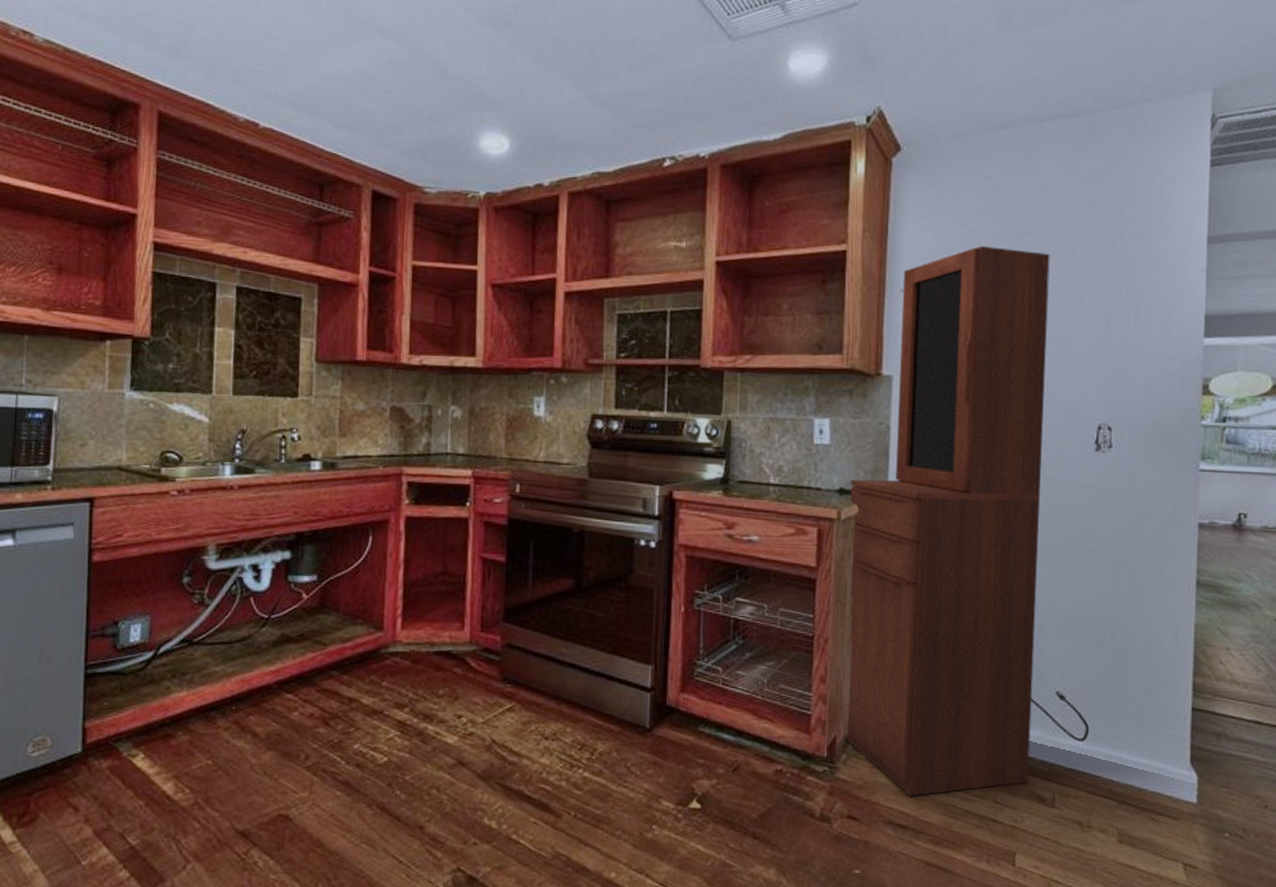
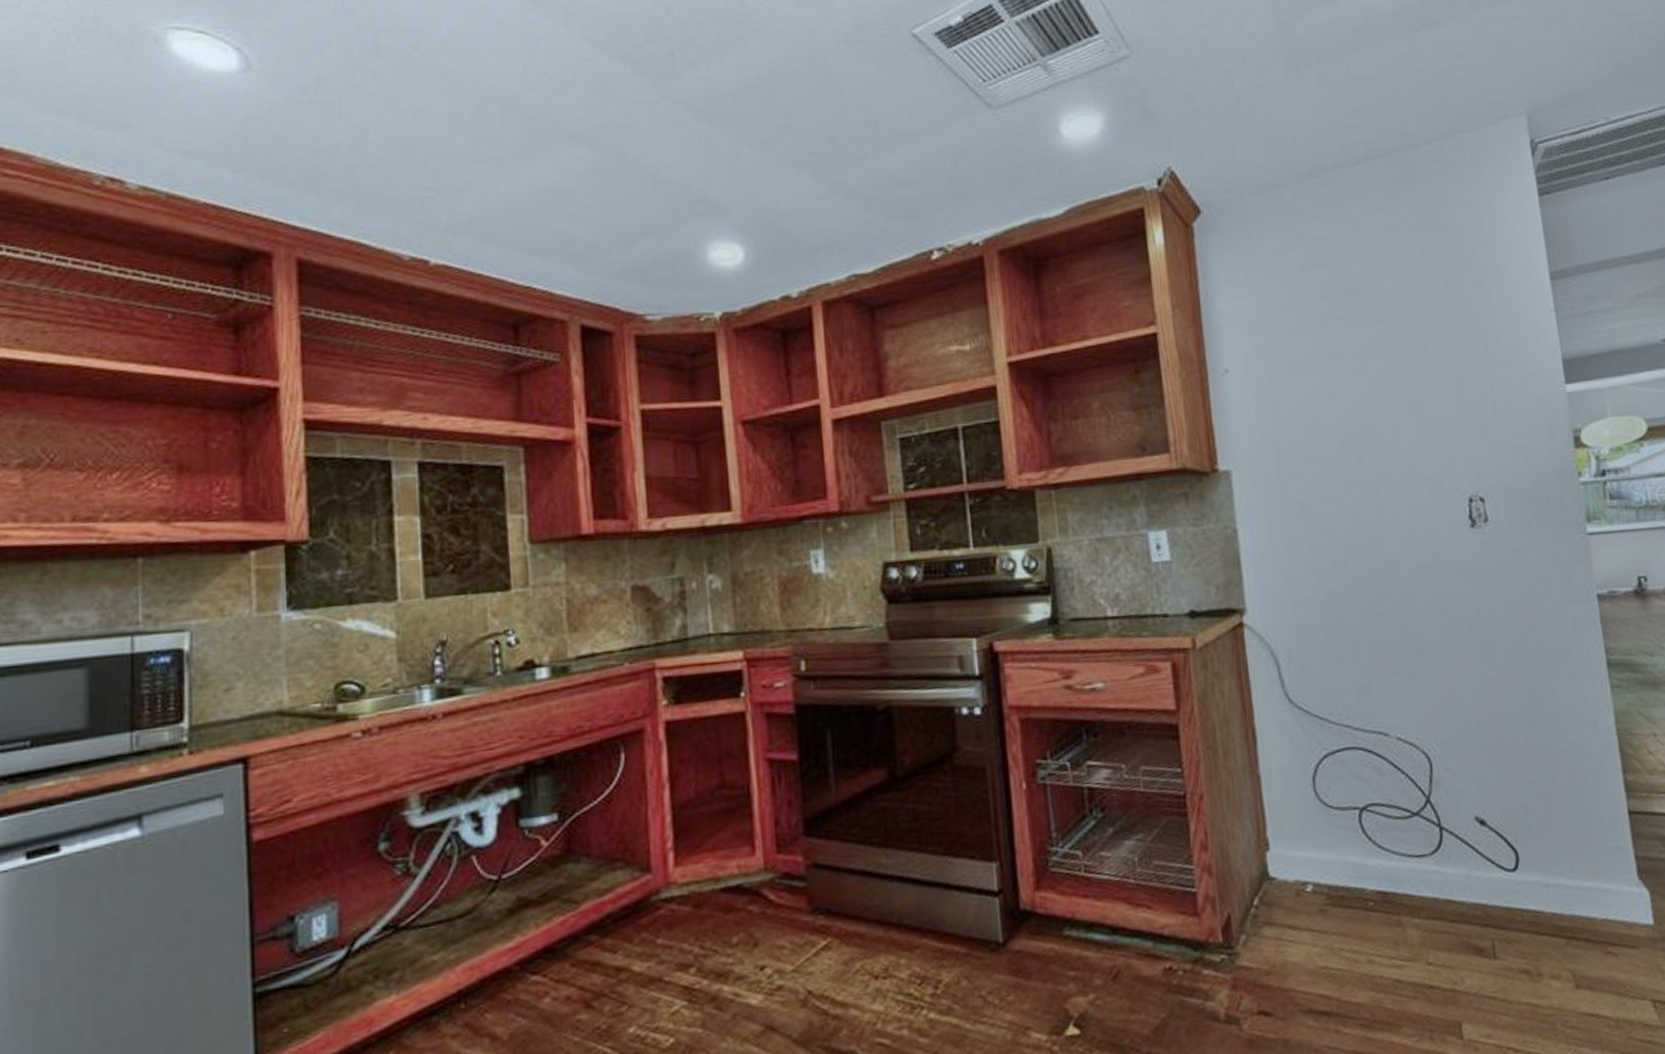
cabinet: present [844,246,1050,796] -> none [1201,310,1462,974]

